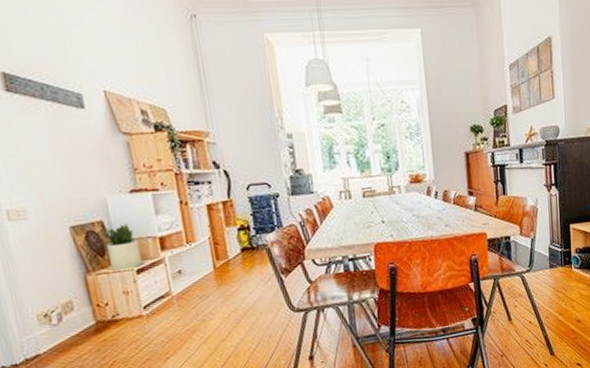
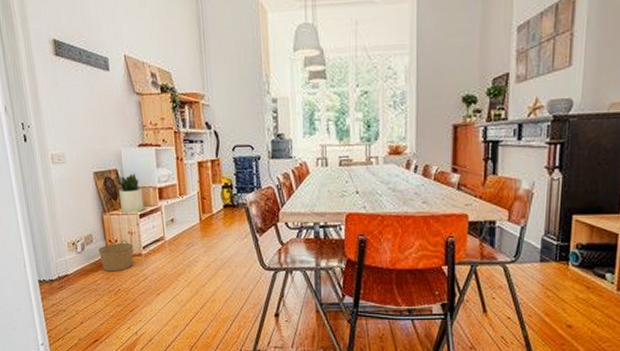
basket: none [82,301,132,343] -> present [98,240,134,272]

